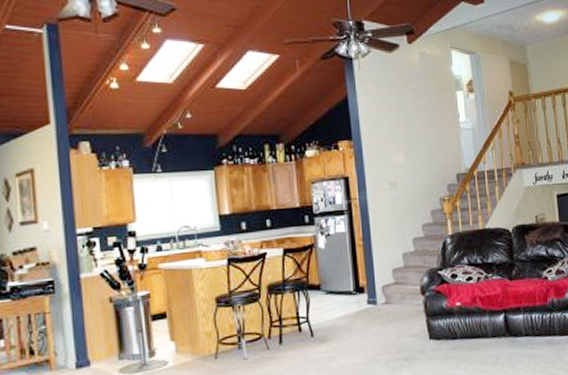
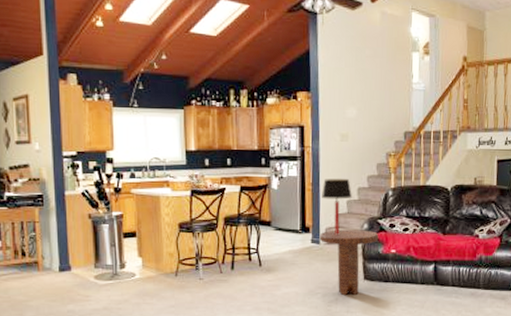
table lamp: none [374,230,408,292] -> present [322,179,352,235]
side table: none [376,283,441,360] -> present [319,230,379,296]

